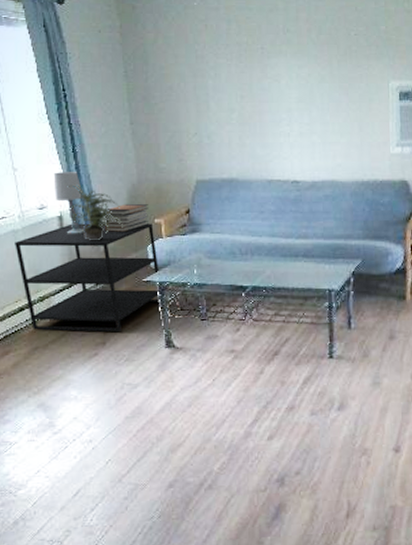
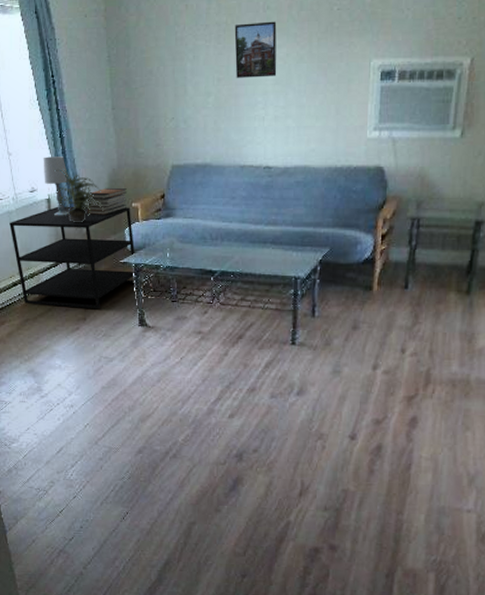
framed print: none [255,43,300,95] -> present [234,21,277,78]

